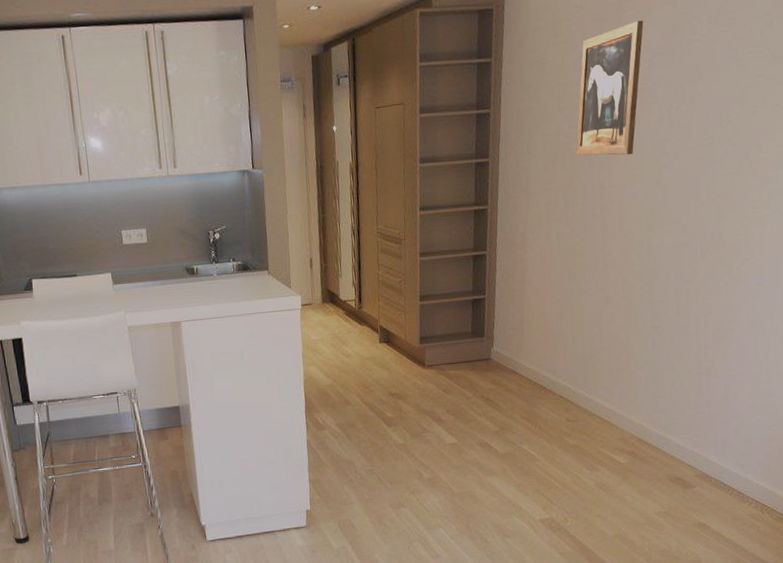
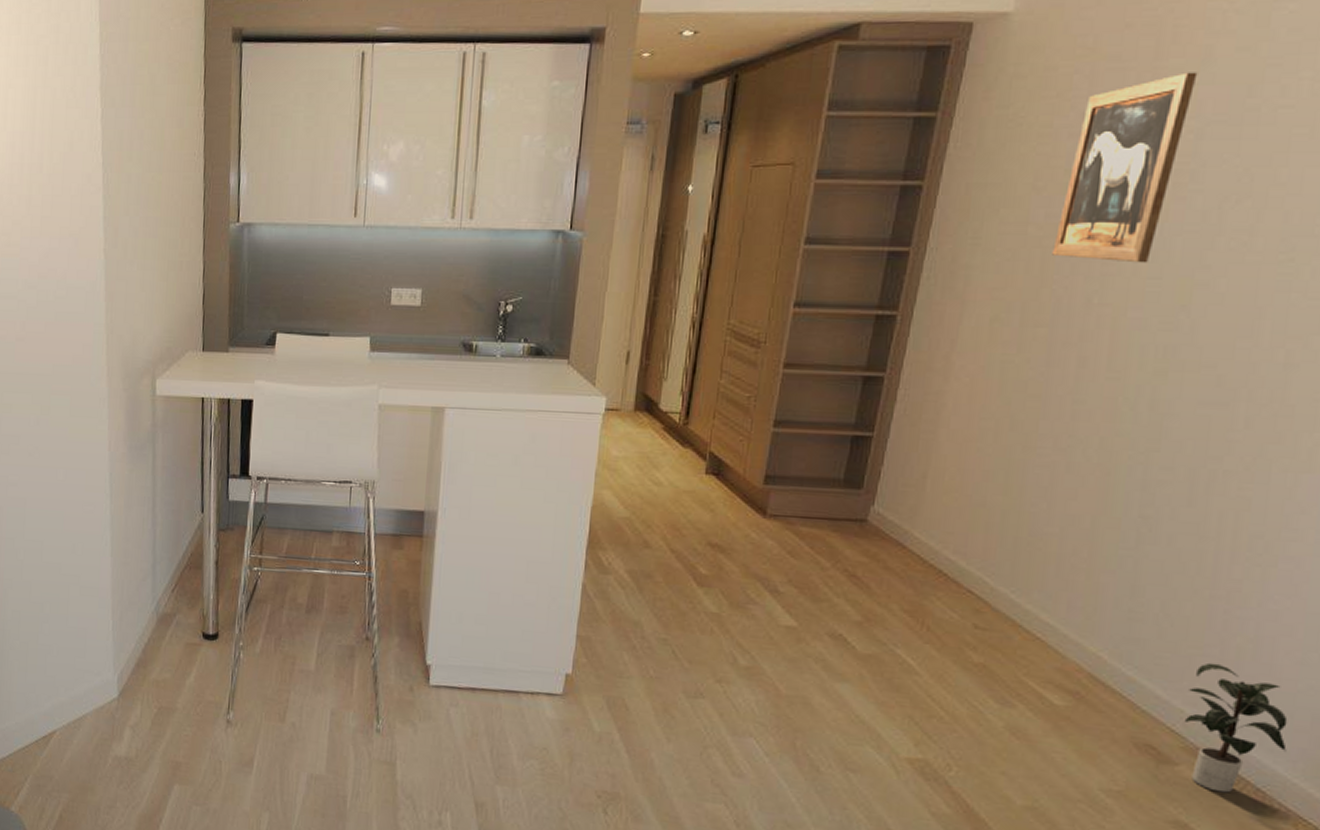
potted plant: none [694,416,751,500] -> present [1183,662,1288,793]

